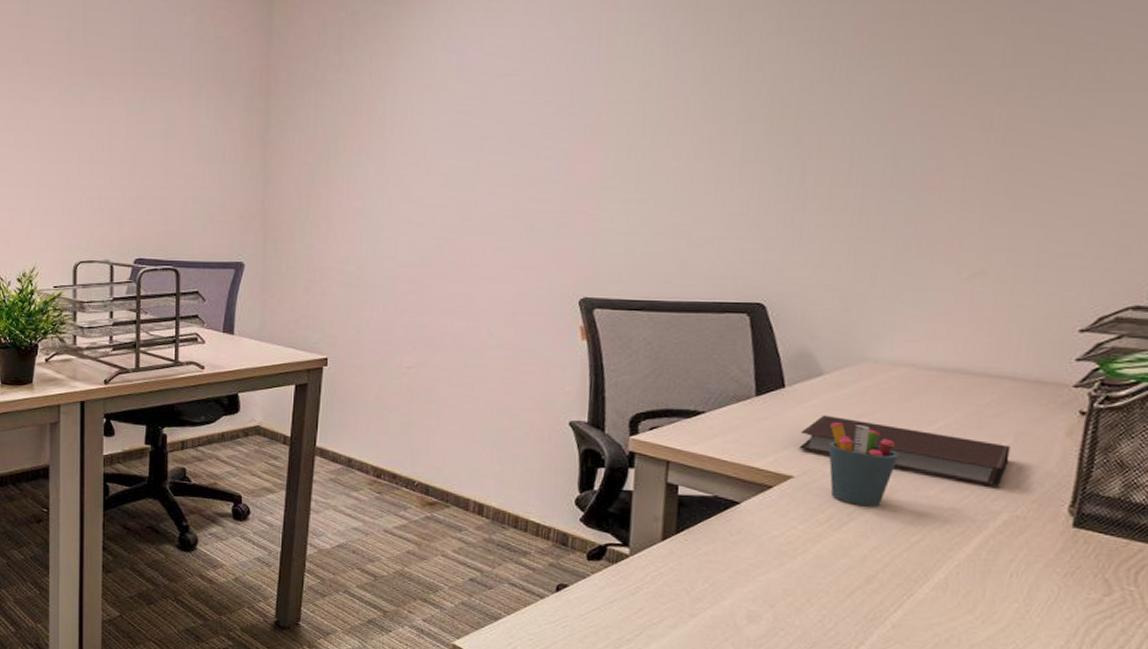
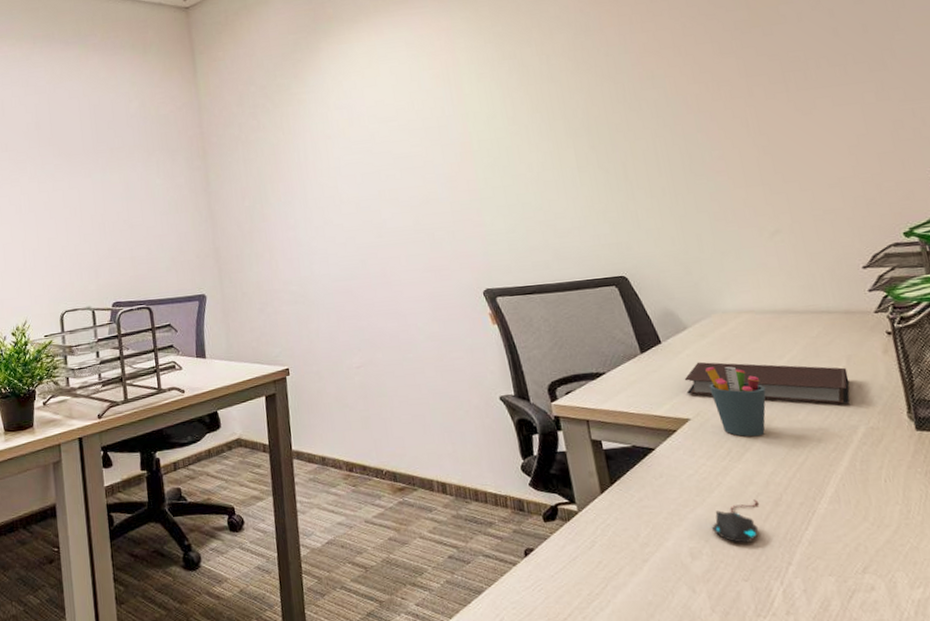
mouse: none [780,572,846,616] -> present [711,499,759,543]

